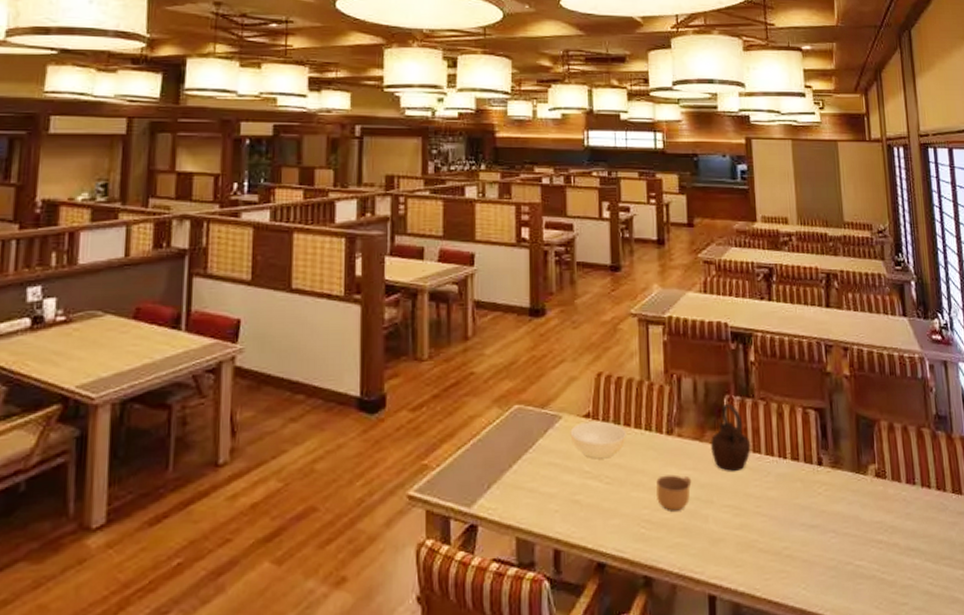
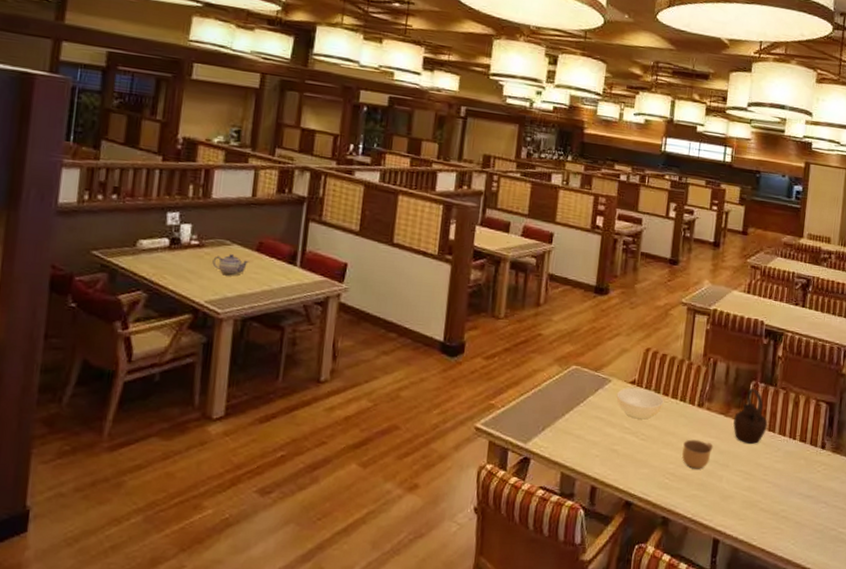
teapot: none [82,327,126,353] -> present [212,254,249,276]

